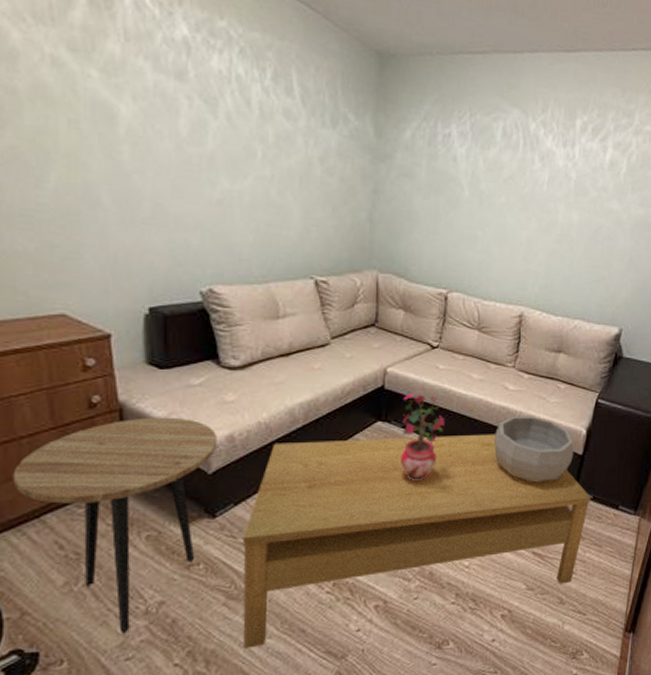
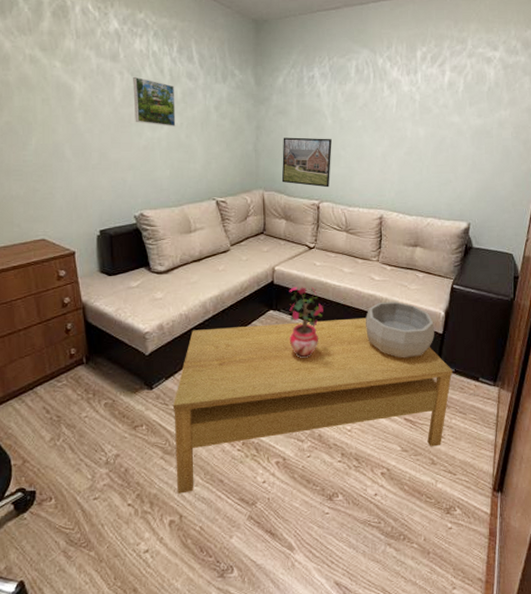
side table: present [12,417,218,634] -> none [15,312,152,479]
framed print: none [206,105,266,178] -> present [133,76,176,126]
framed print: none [402,207,468,275] -> present [281,137,332,188]

